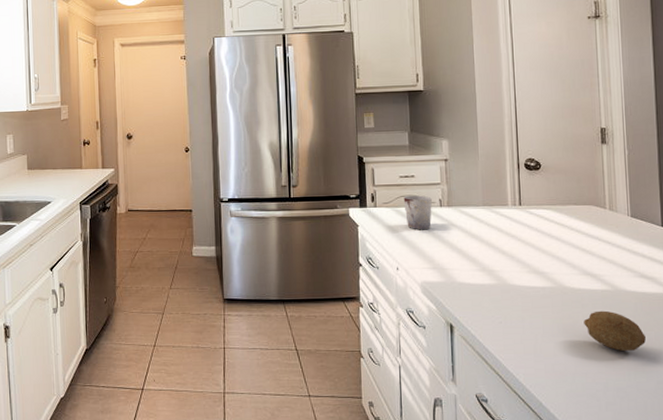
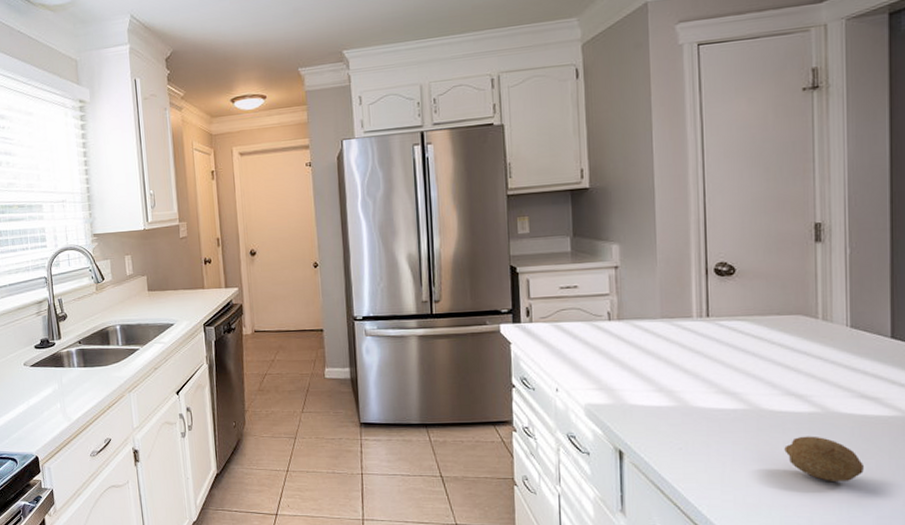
cup: present [403,195,433,230] -> none [564,308,600,347]

